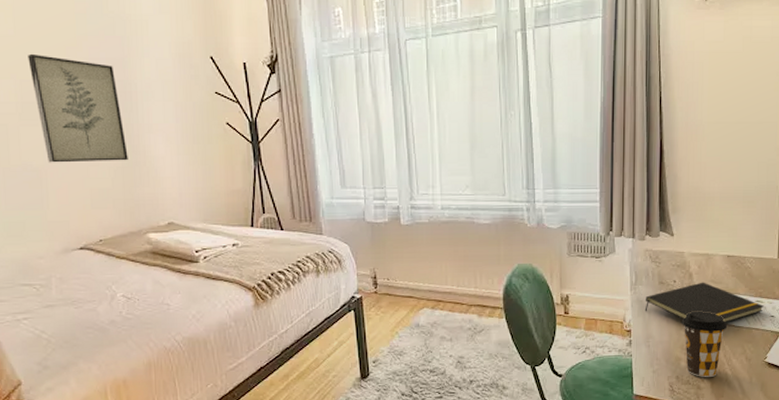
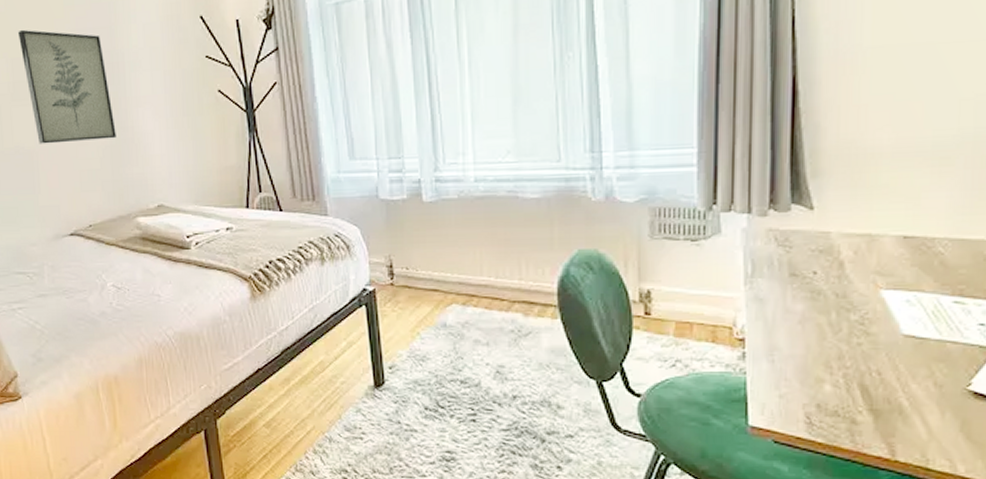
notepad: present [644,282,764,323] -> none [766,273,967,333]
coffee cup: present [682,312,728,378] -> none [826,316,903,409]

